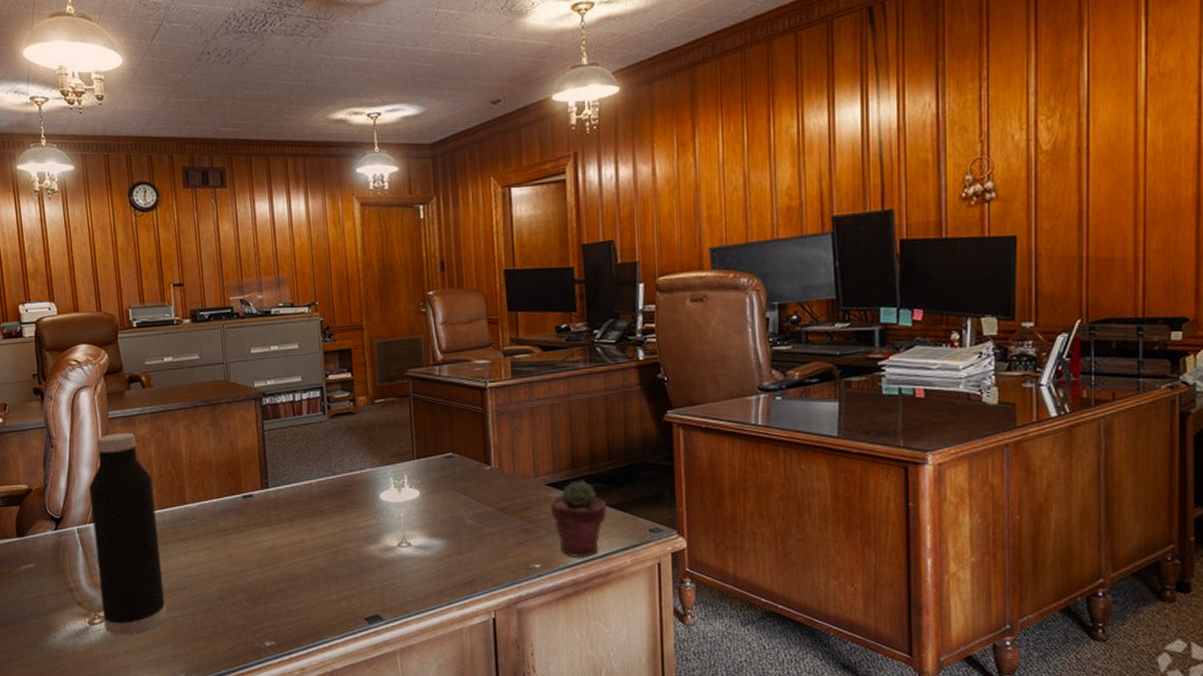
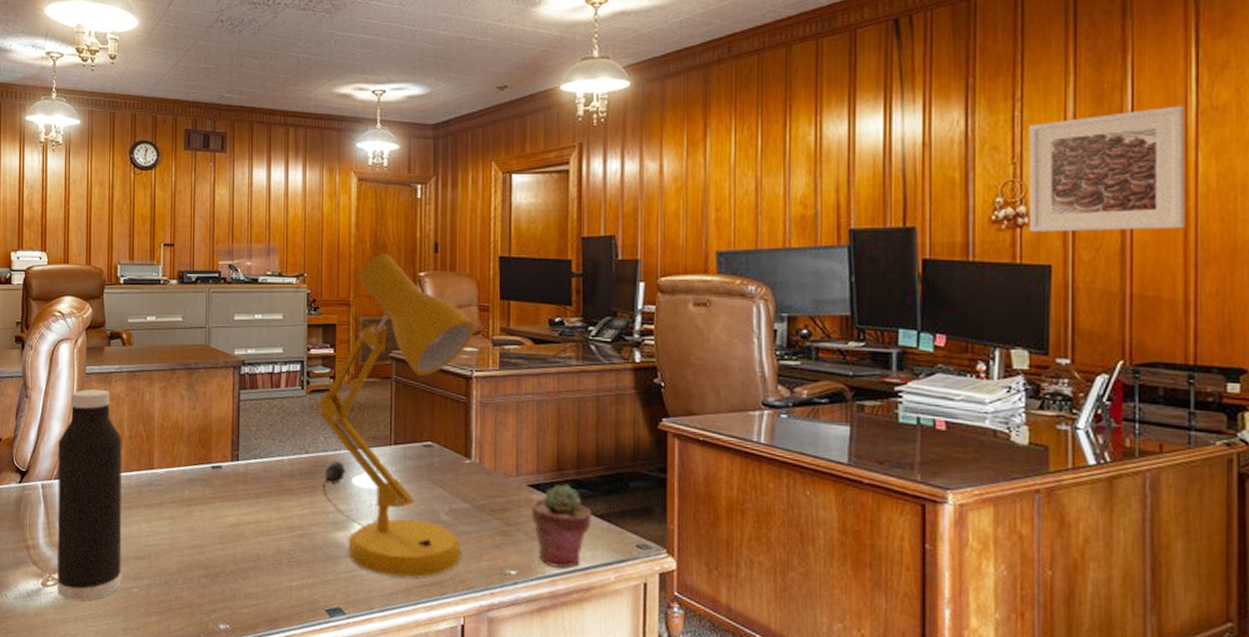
desk lamp: none [338,276,488,581] -> present [315,254,474,578]
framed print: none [994,74,1136,206] -> present [1028,105,1186,232]

